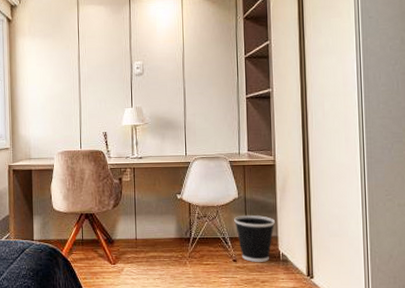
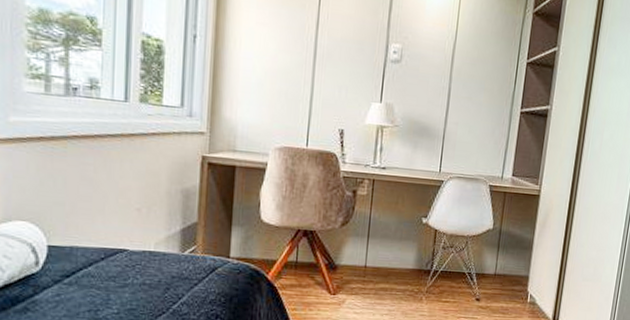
wastebasket: present [234,214,276,262] -> none [484,249,530,303]

